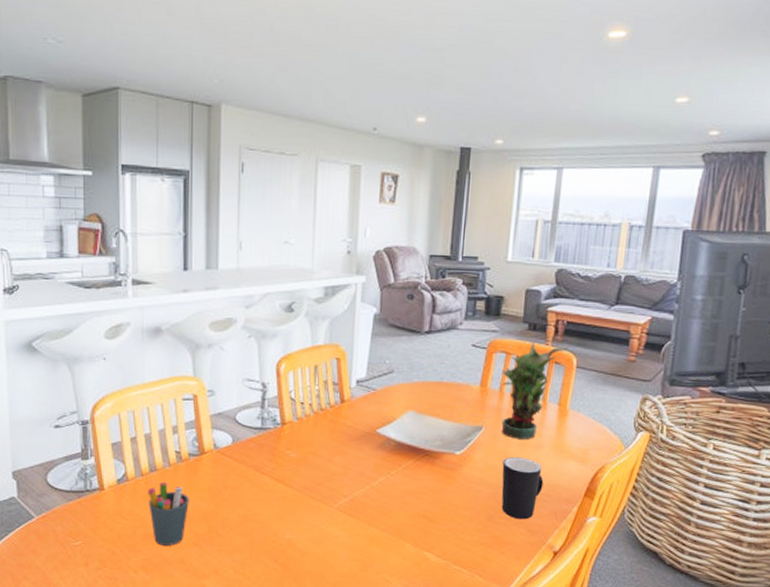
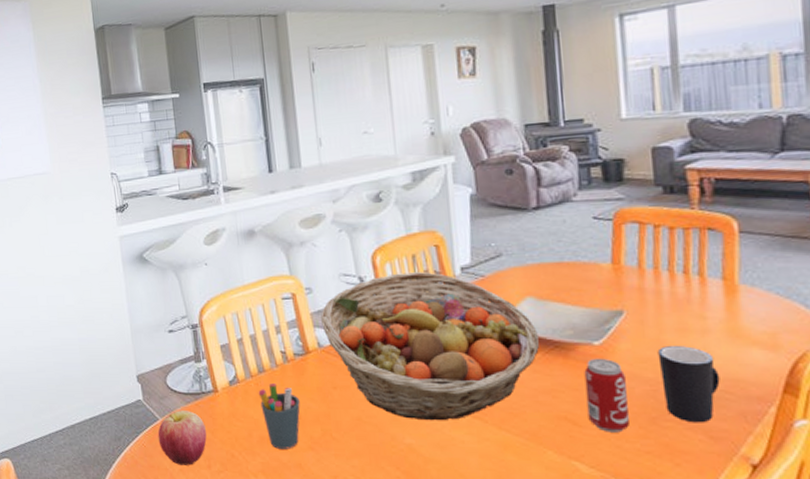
apple: none [31,508,87,563] -> present [157,410,207,465]
fruit basket: none [220,382,413,519] -> present [321,272,539,421]
beverage can: none [442,465,476,528] -> present [584,358,629,433]
potted plant: present [501,342,570,439] -> none [637,207,725,324]

